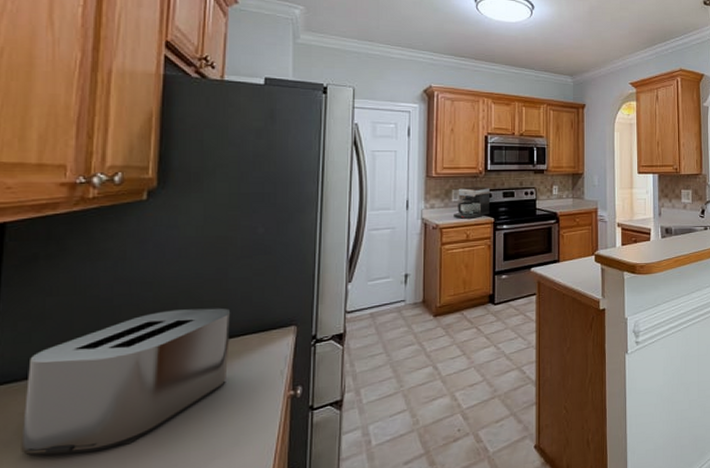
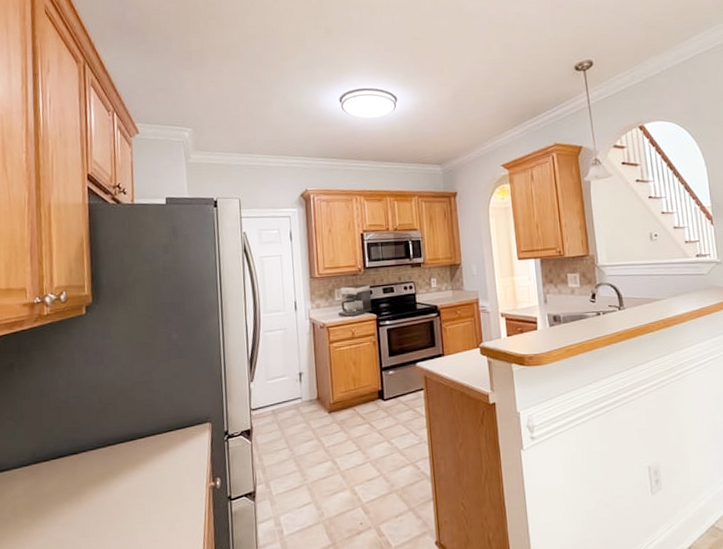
toaster: present [21,307,231,457] -> none [15,407,160,533]

